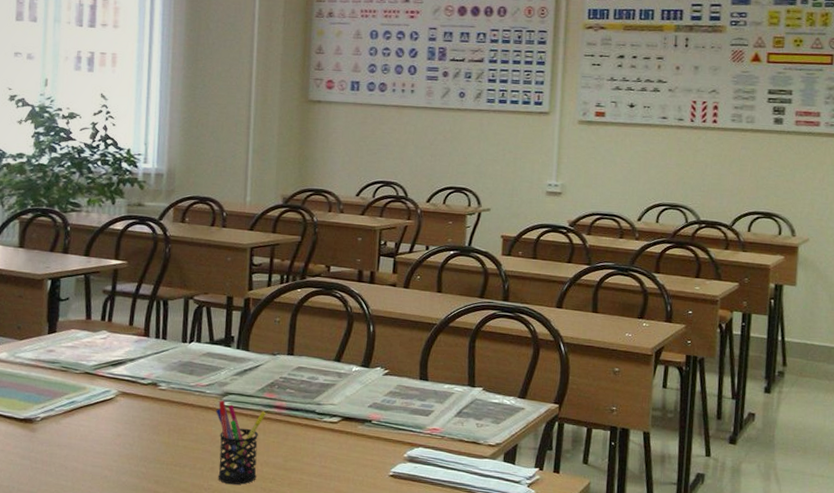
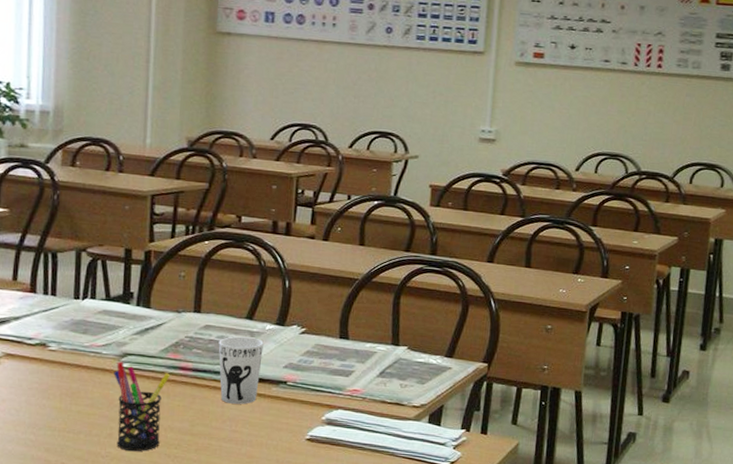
cup: none [309,377,350,441] -> present [218,336,264,404]

